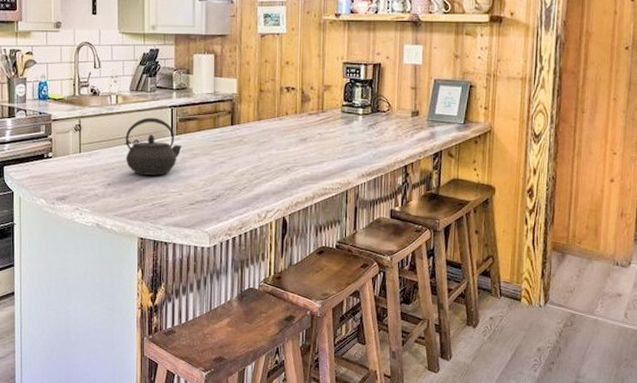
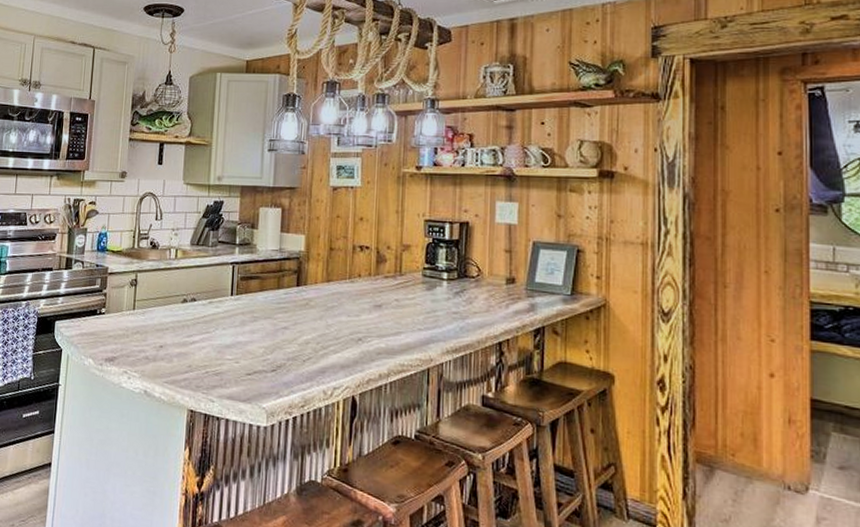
kettle: present [125,117,182,176] -> none [180,274,242,340]

